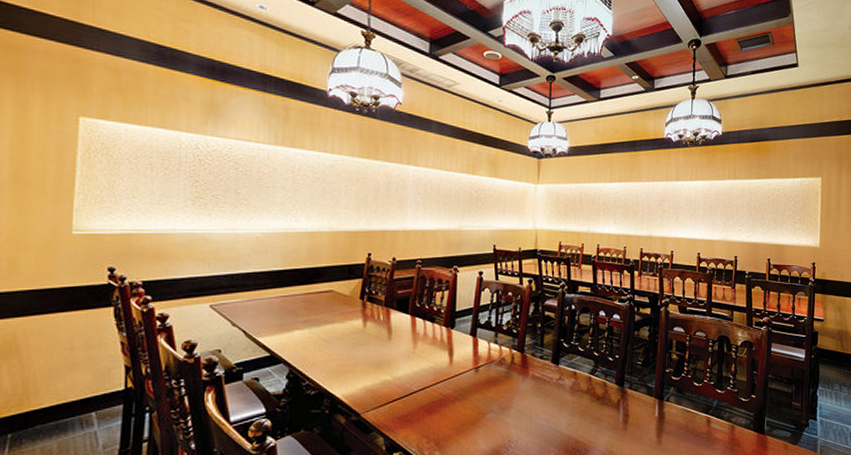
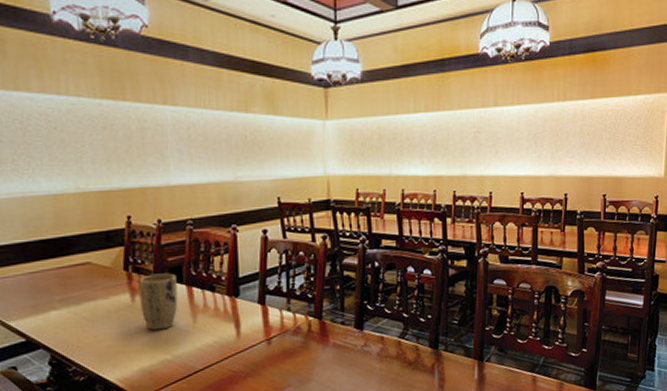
plant pot: none [370,304,403,354] -> present [139,273,178,331]

